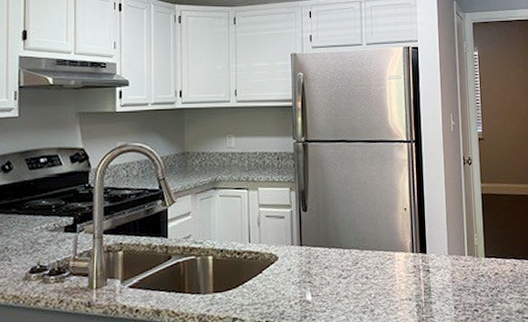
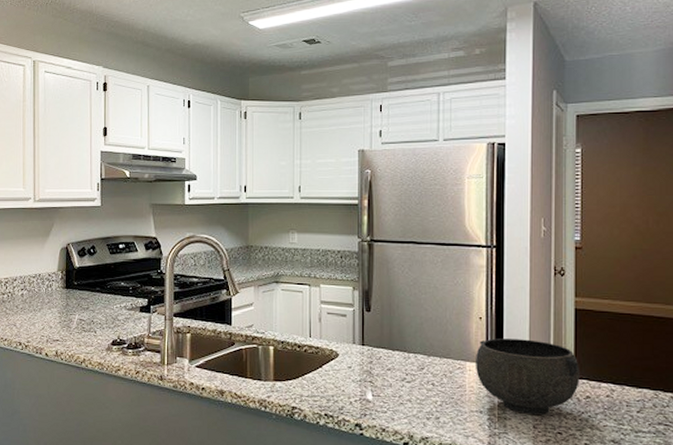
bowl: none [403,225,489,296] -> present [476,338,579,415]

